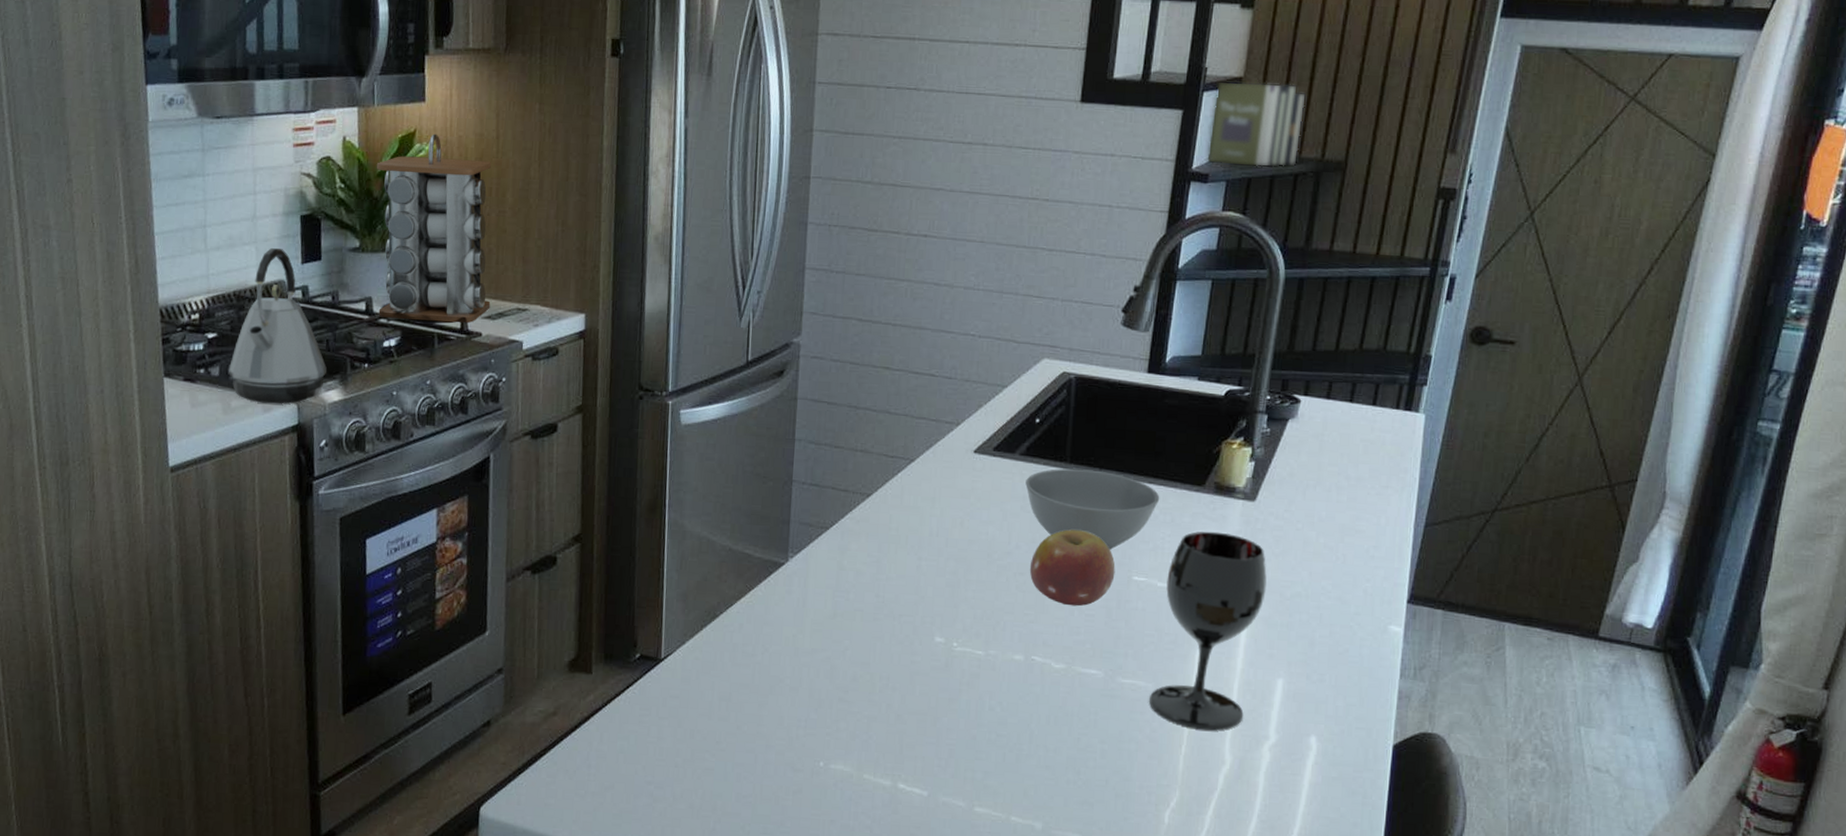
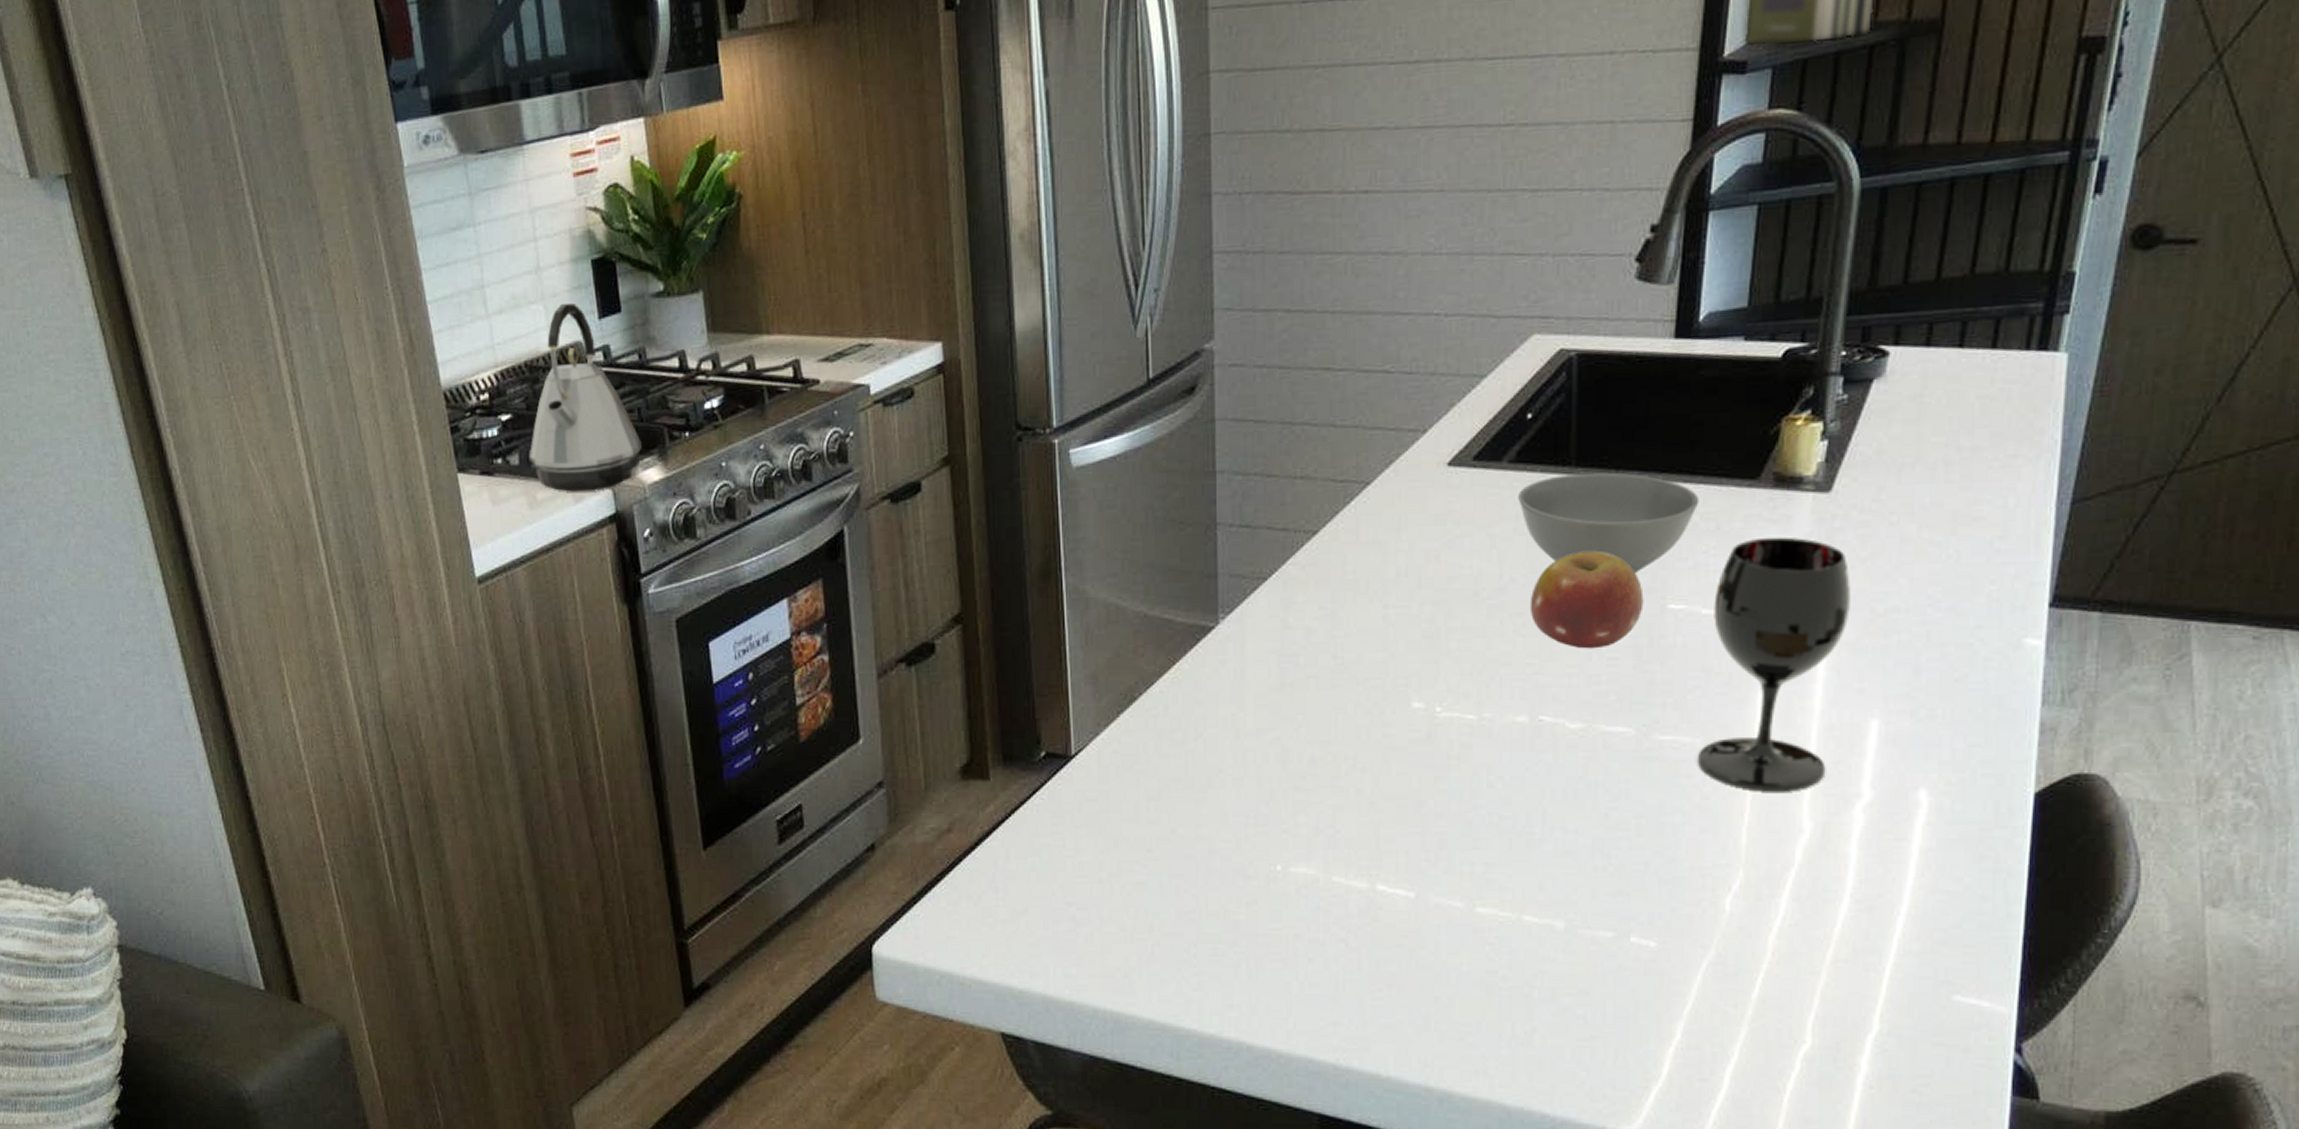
spice rack: present [376,133,491,324] -> none [673,138,827,375]

